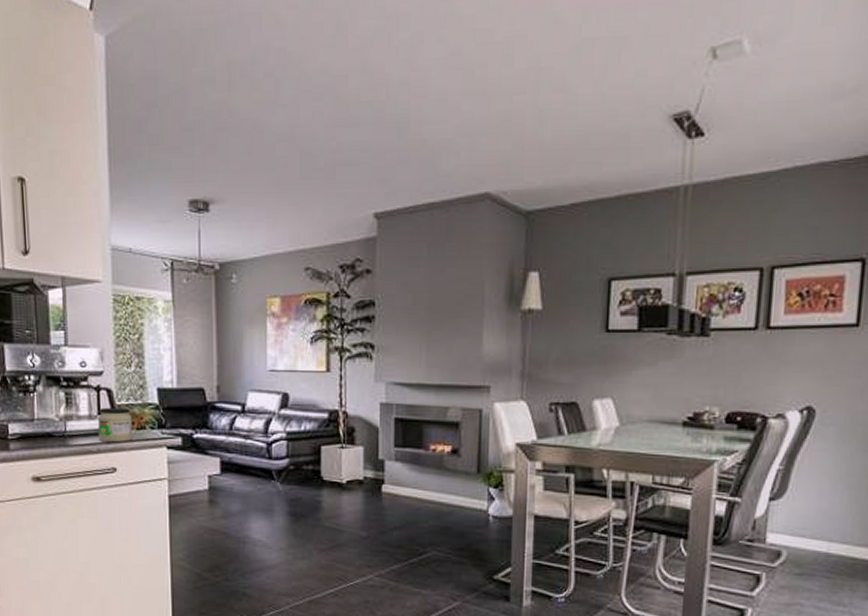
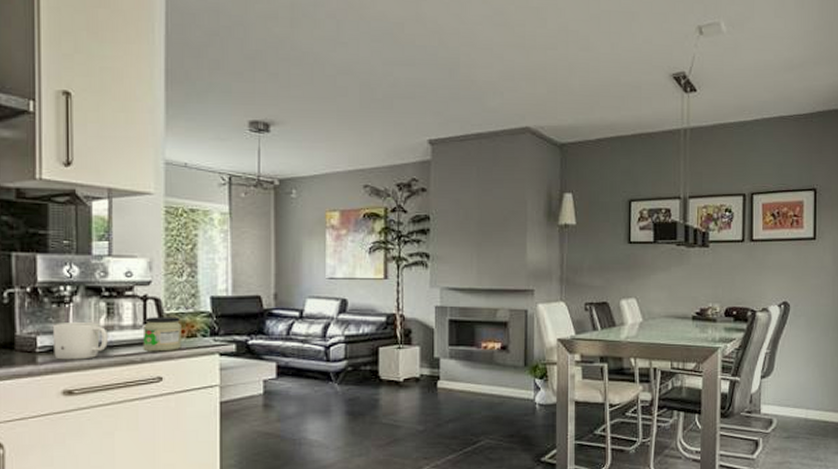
mug: none [20,411,68,448] -> present [52,322,108,360]

